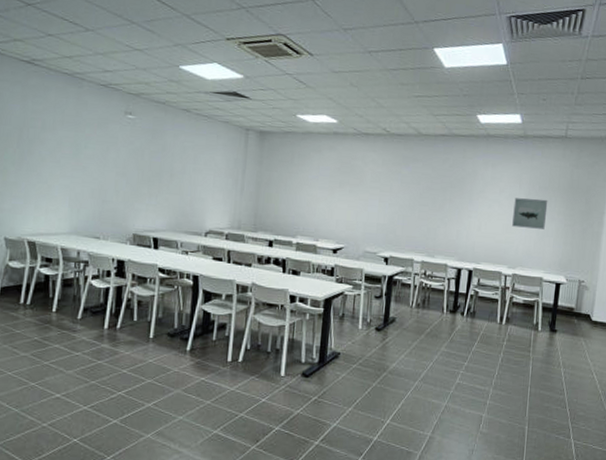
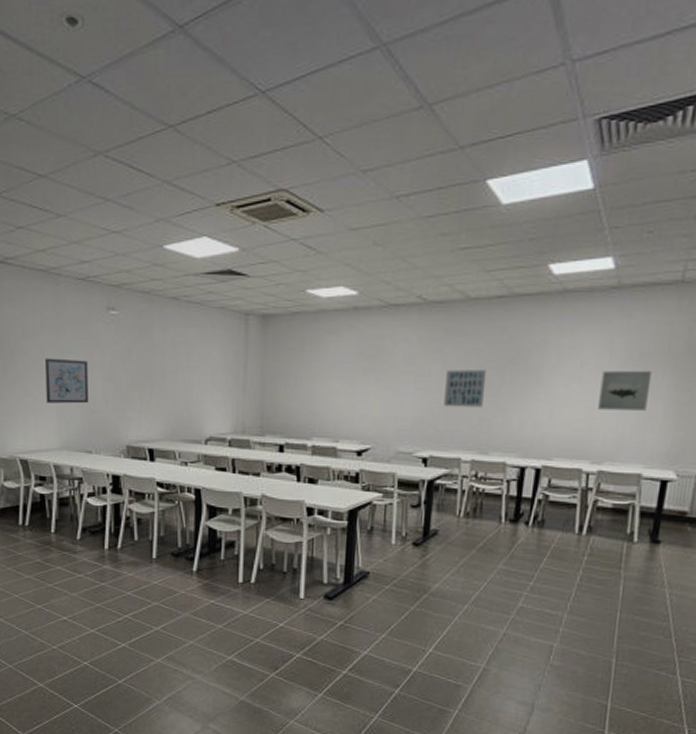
wall art: none [60,150,103,194] -> present [46,358,89,404]
wall art: none [401,188,434,220] -> present [444,370,487,408]

